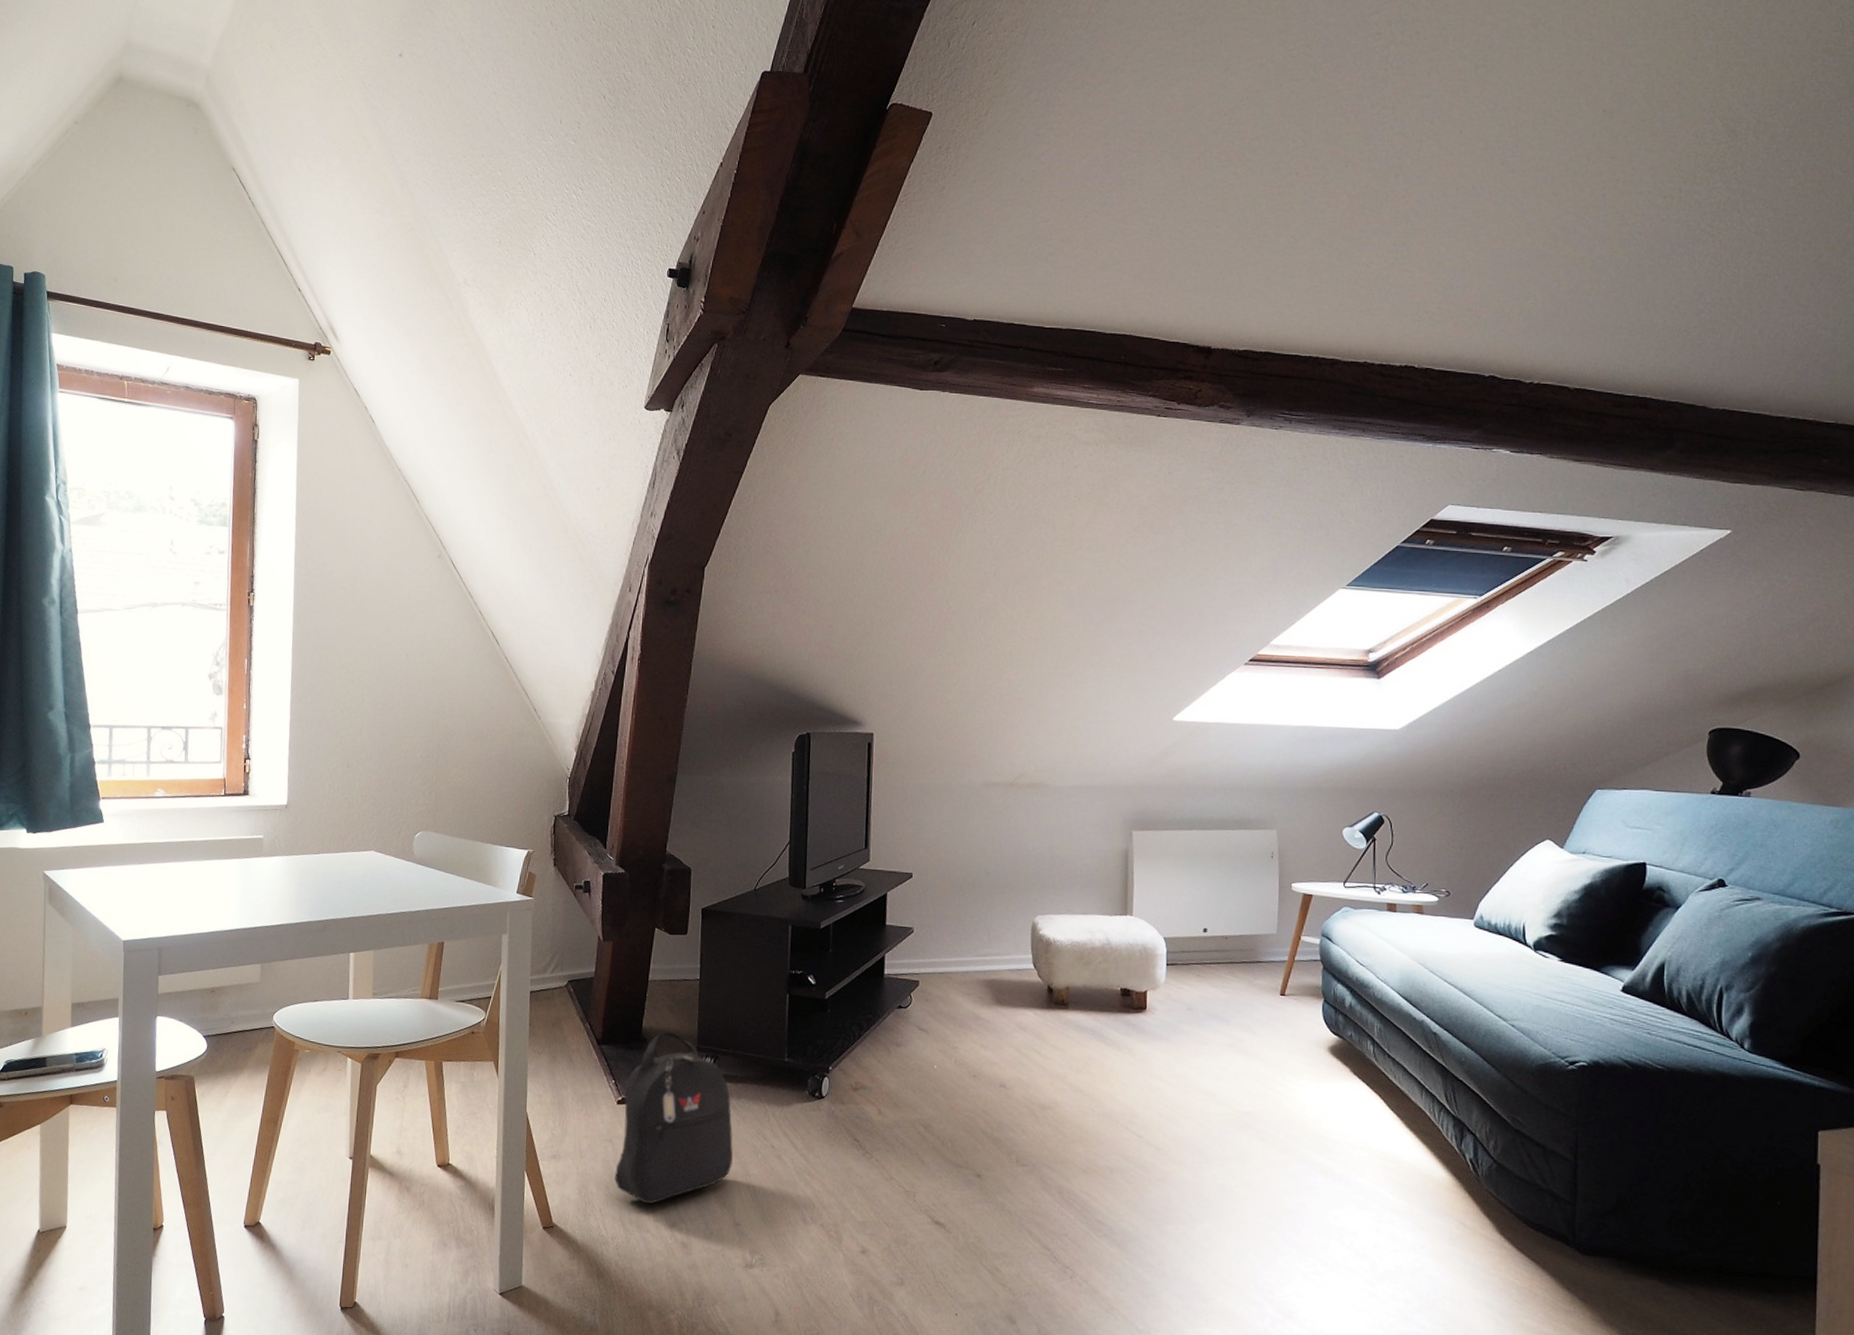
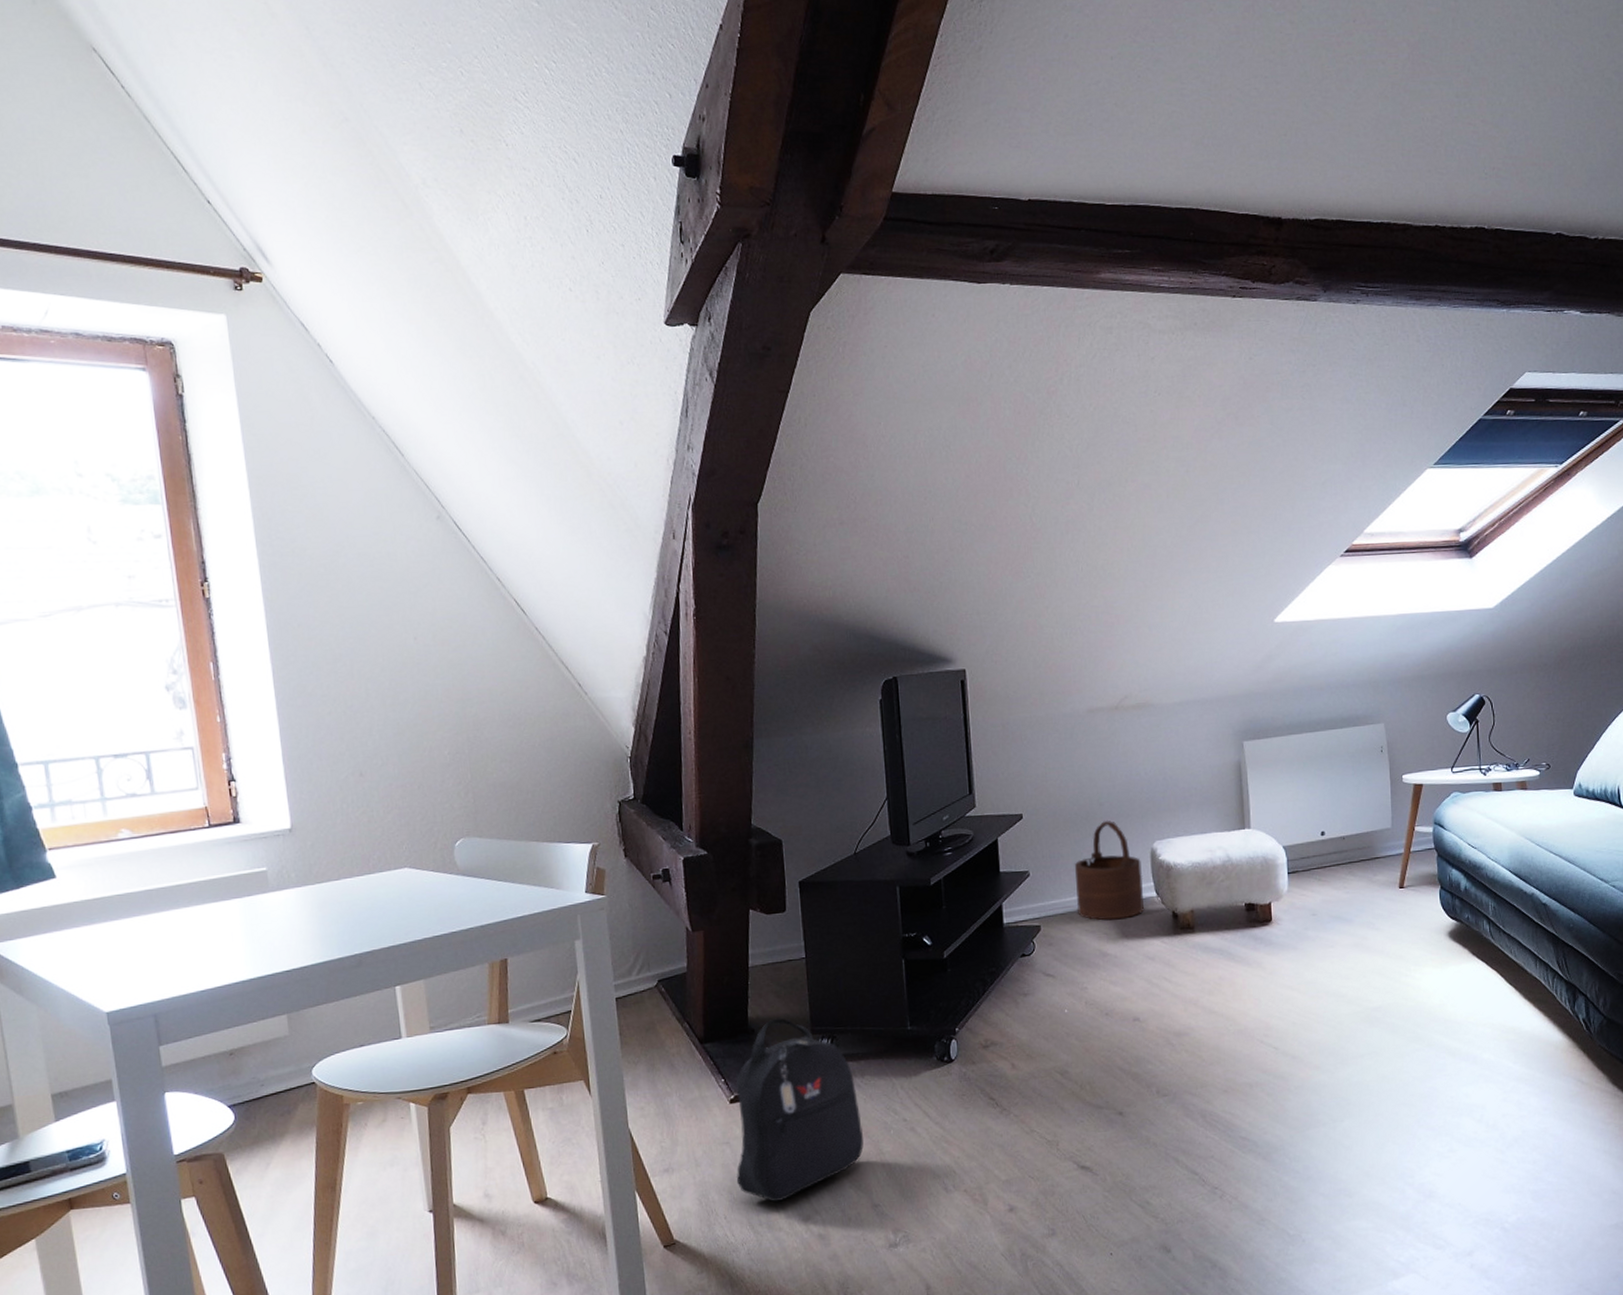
wooden bucket: none [955,889,1022,986] -> present [1074,820,1144,921]

